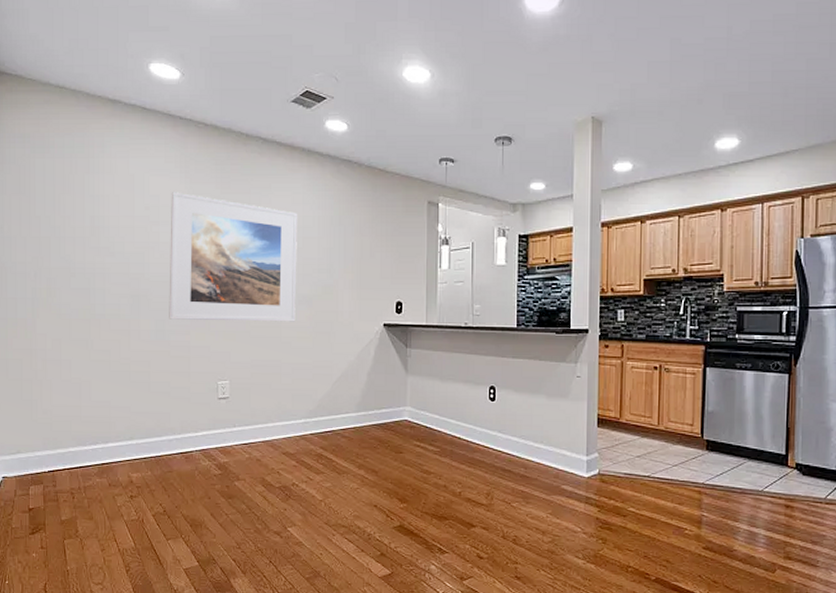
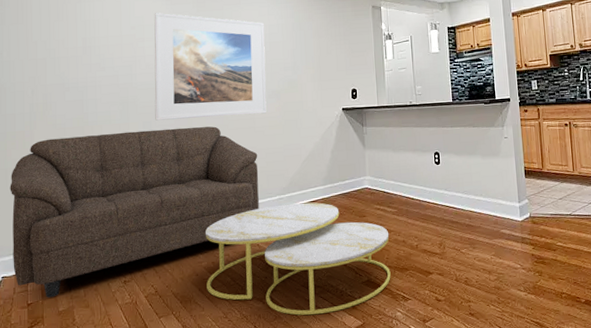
sofa: none [11,329,283,505] -> present [10,126,259,298]
coffee table: none [219,429,429,557] -> present [205,202,391,315]

